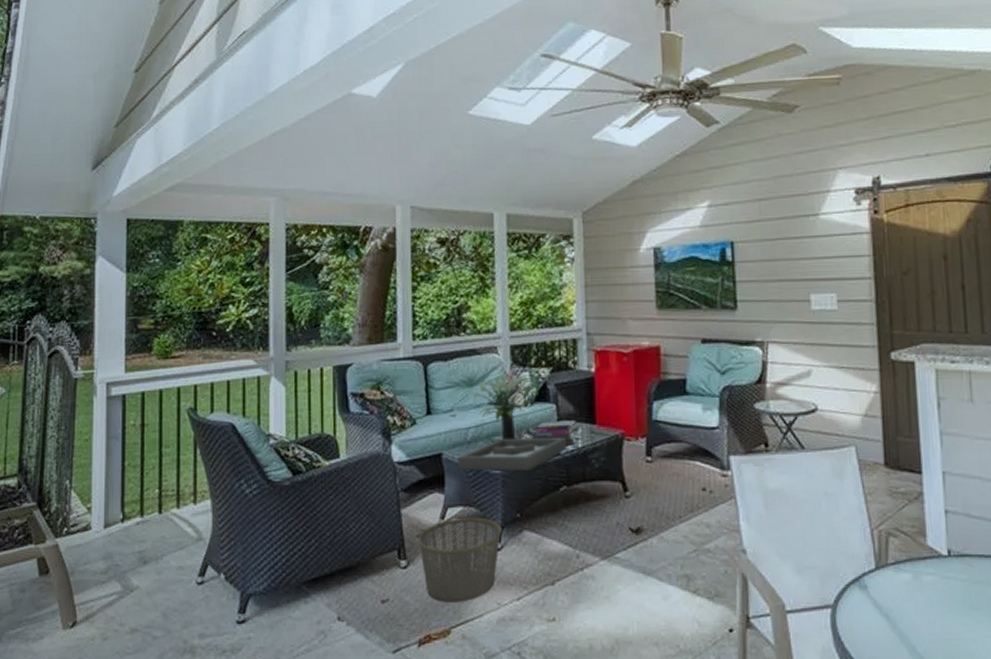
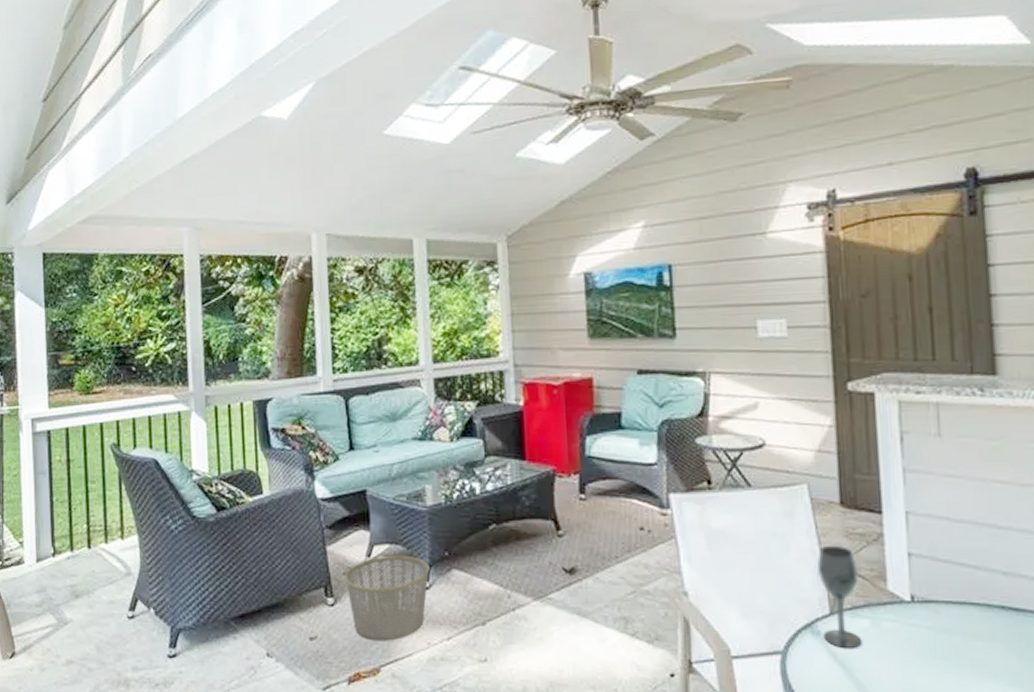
decorative tray: present [457,438,567,471] -> none [382,474,495,508]
flower arrangement: present [472,373,537,439] -> none [396,407,463,476]
books: present [534,421,576,445] -> none [461,457,504,482]
wine glass: none [864,503,905,602] -> present [817,545,862,649]

